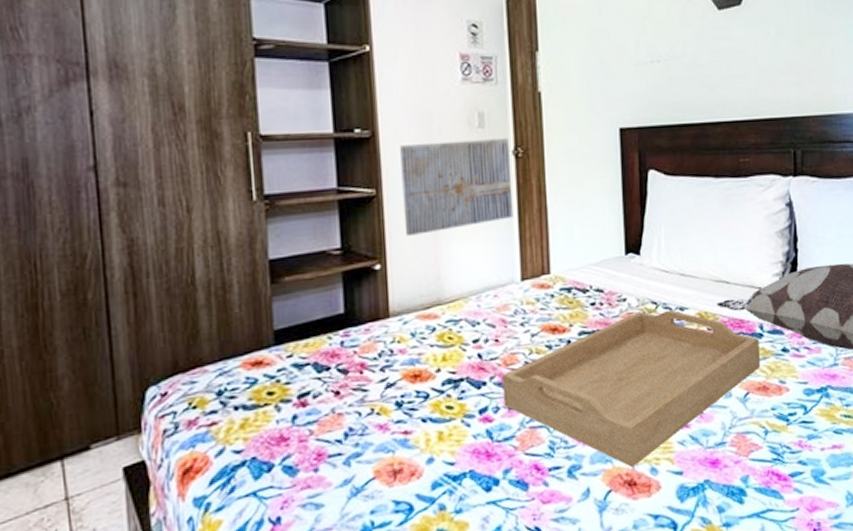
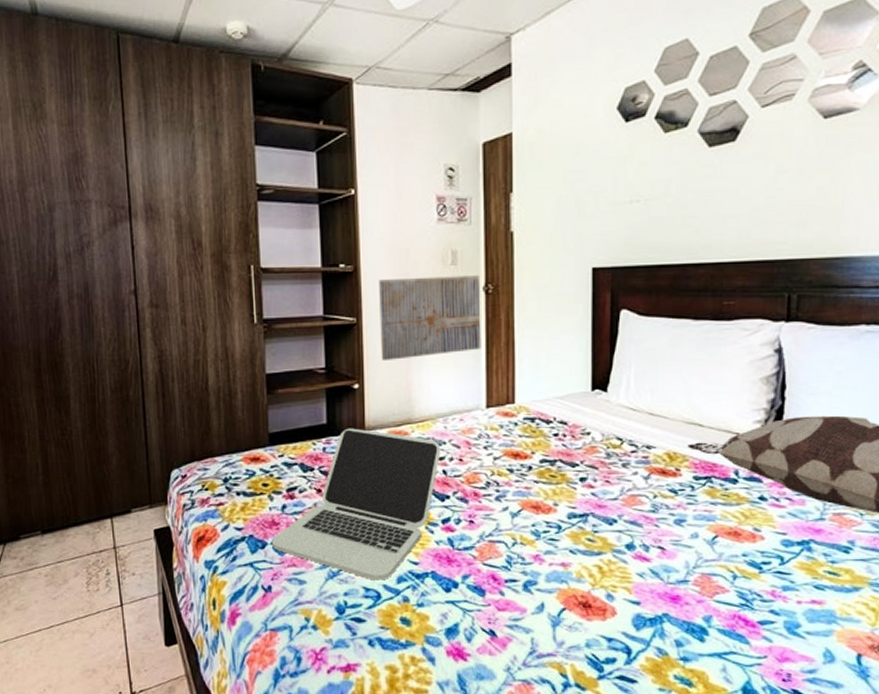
laptop: none [281,315,475,491] -> present [272,428,441,580]
serving tray: present [502,310,760,468] -> none [465,446,733,591]

